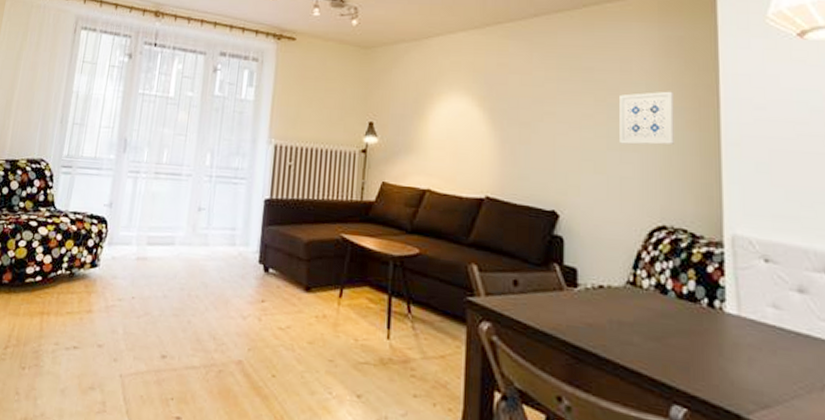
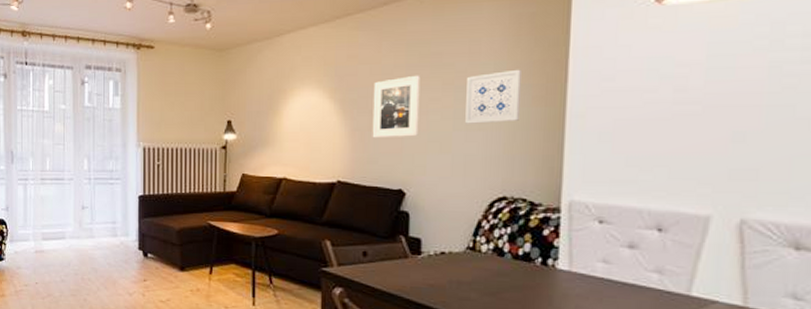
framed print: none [523,89,572,154] -> present [372,75,420,138]

